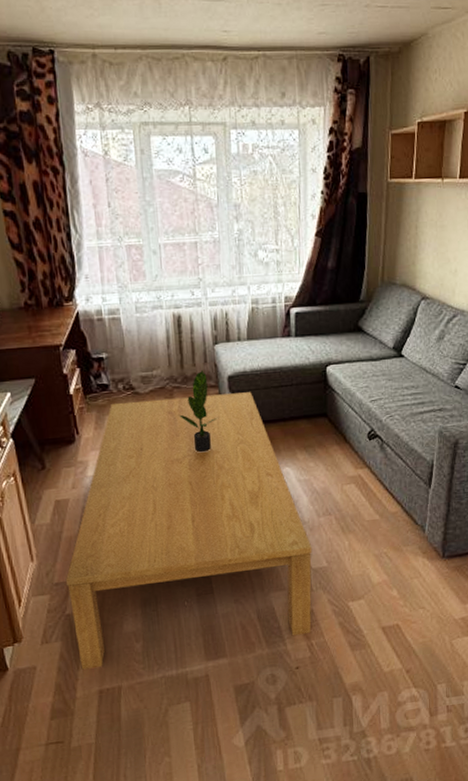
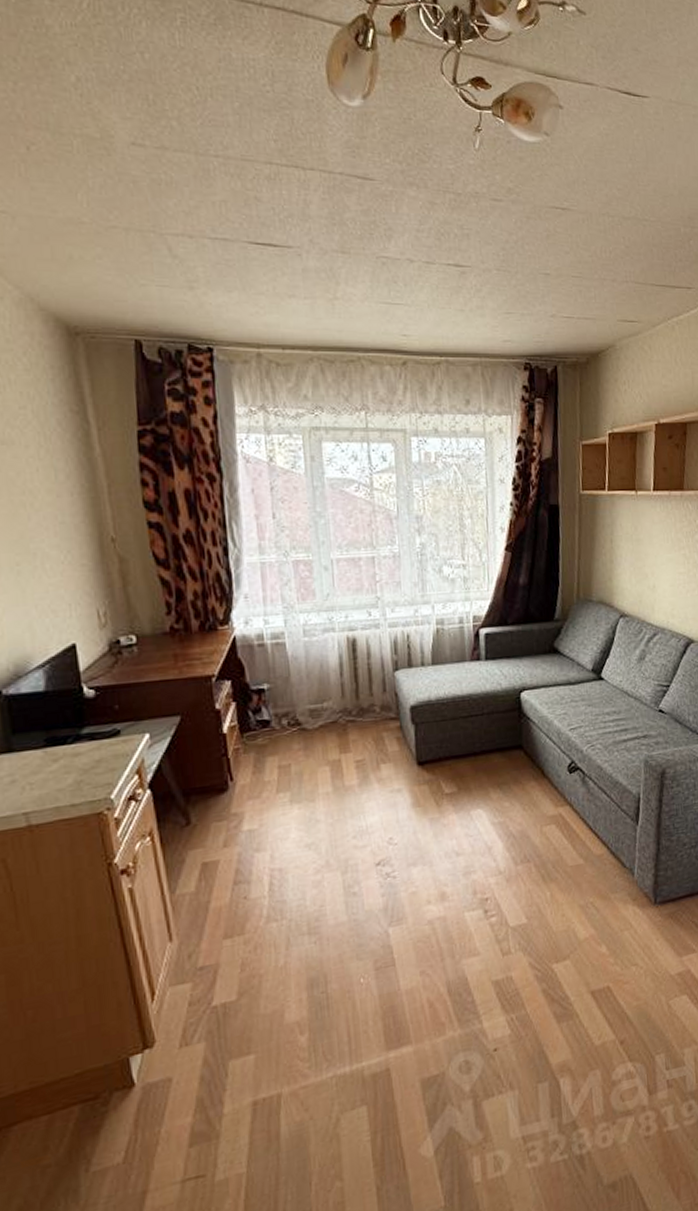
coffee table: present [66,392,313,670] -> none [214,723,511,1077]
potted plant: present [178,369,218,453] -> none [353,700,399,797]

